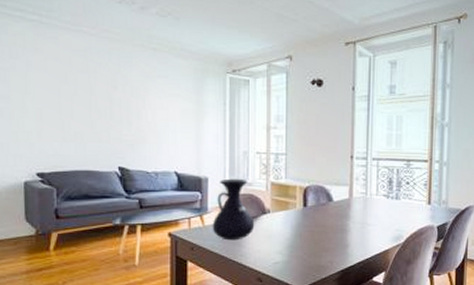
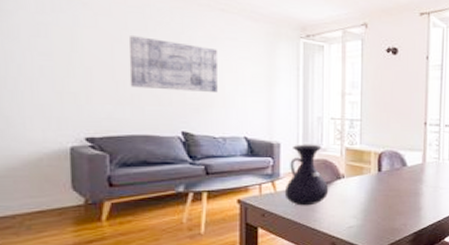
wall art: none [73,77,151,128] -> present [129,36,218,92]

